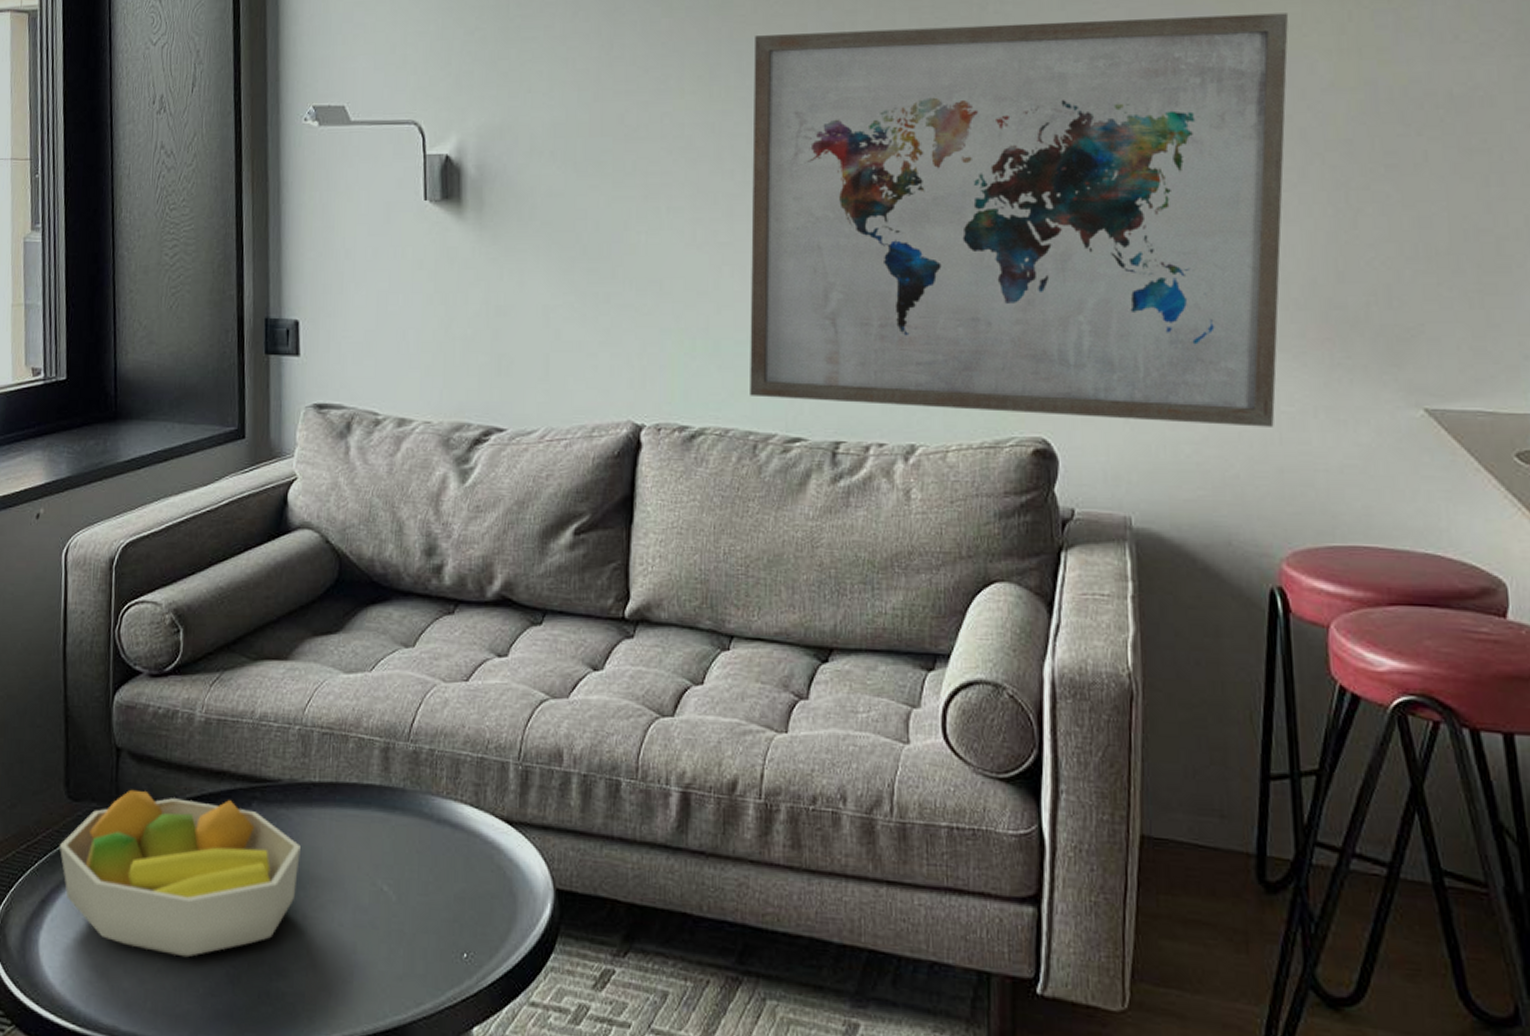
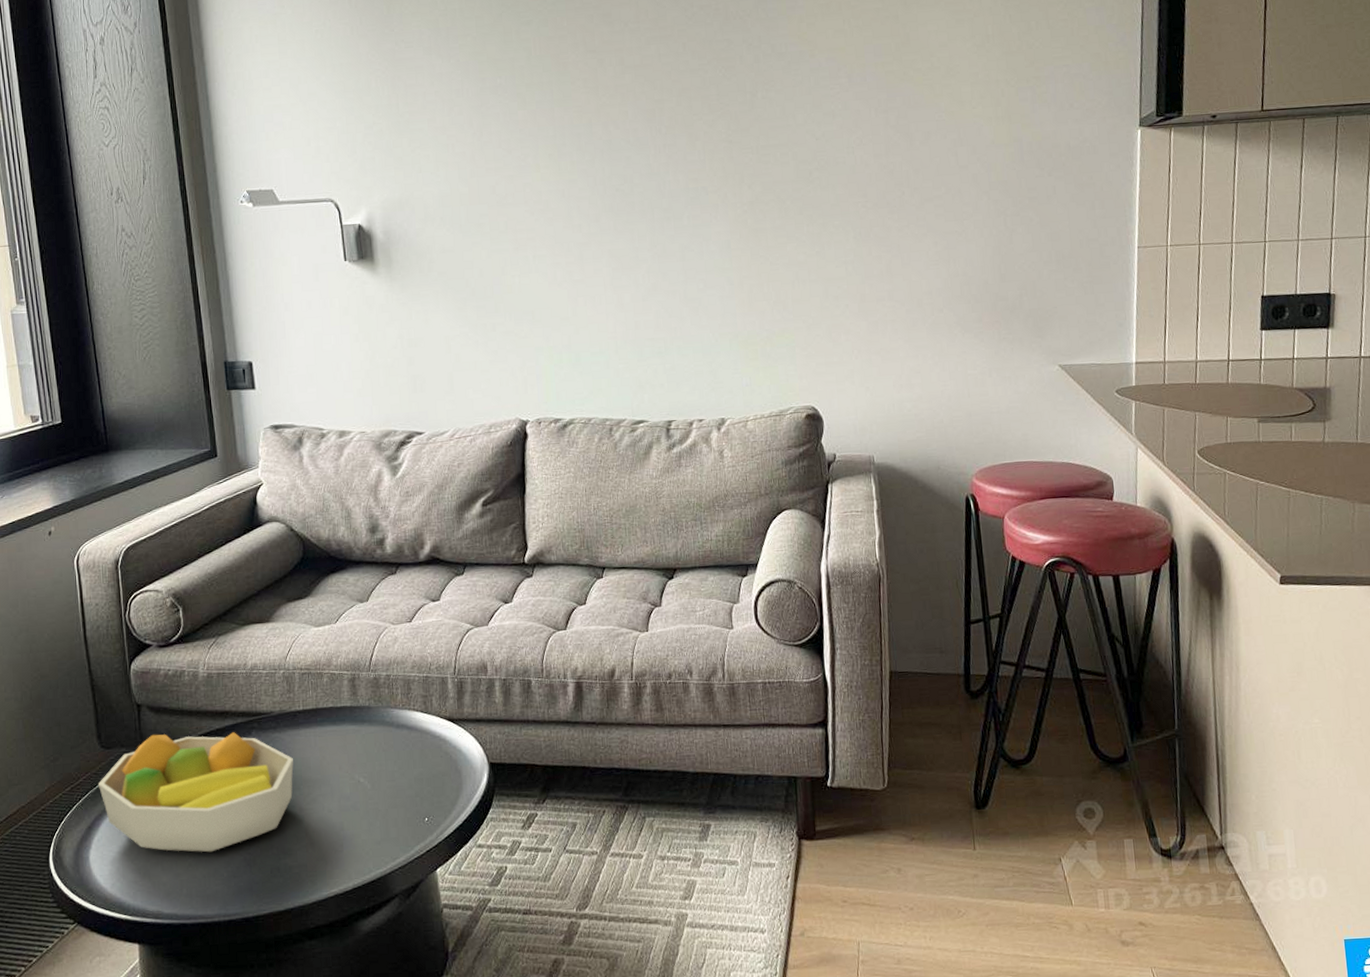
wall art: present [750,13,1289,427] -> none [590,92,964,393]

